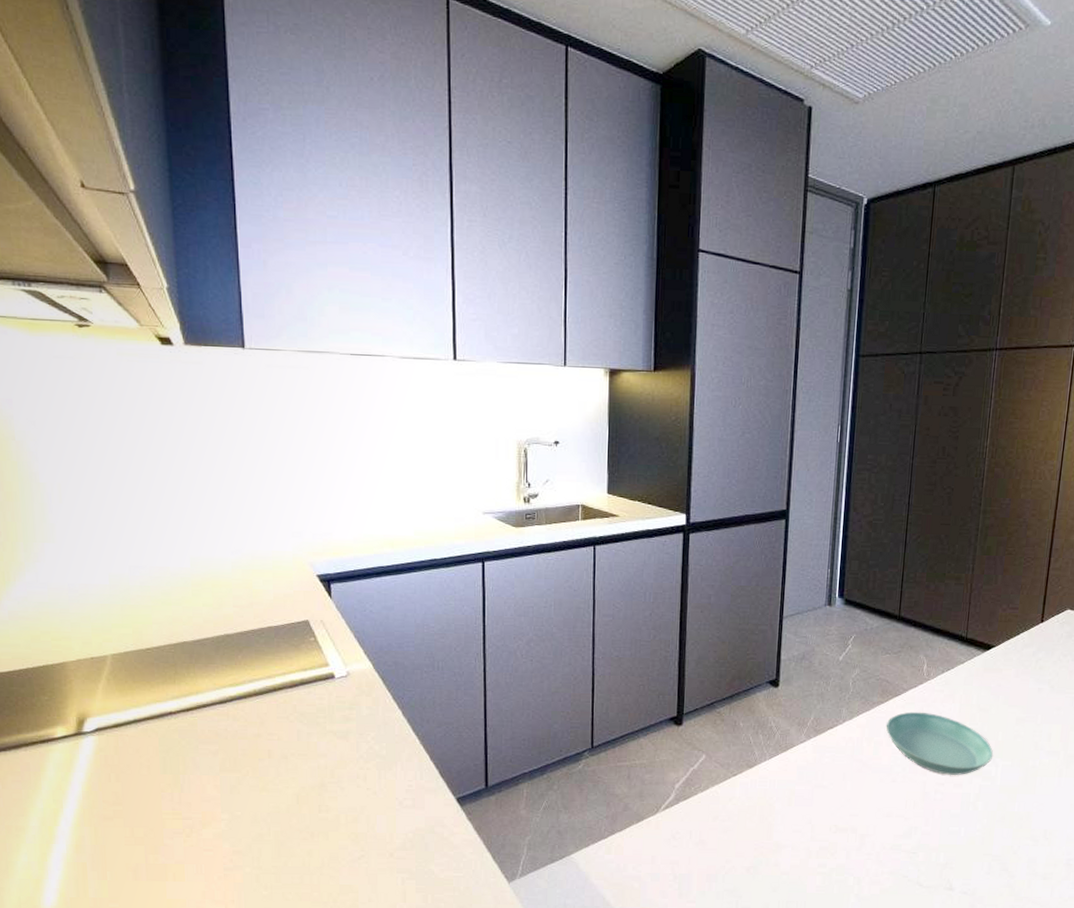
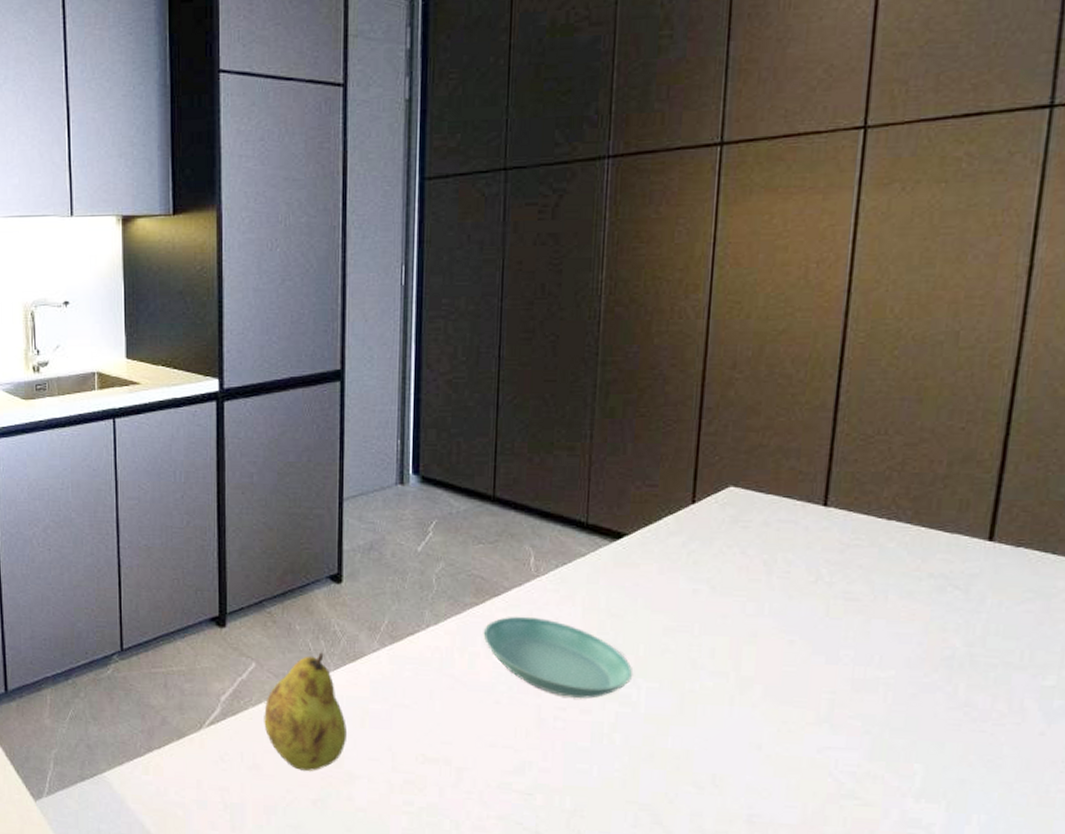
fruit: none [710,745,777,844] -> present [264,652,346,771]

